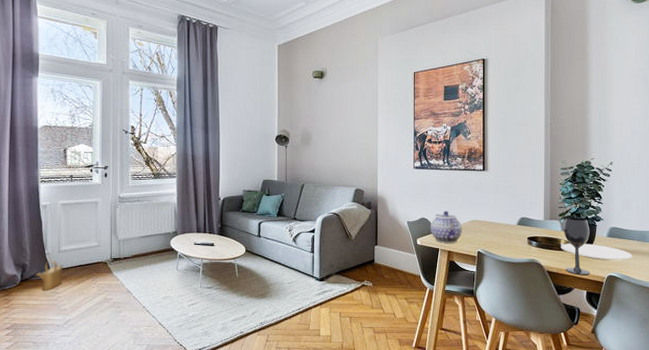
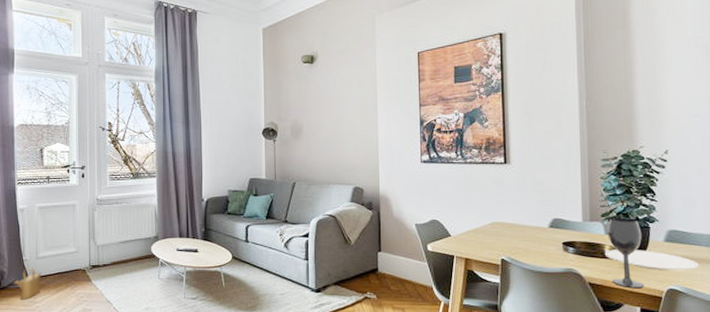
teapot: present [430,210,462,243] -> none [442,211,482,249]

